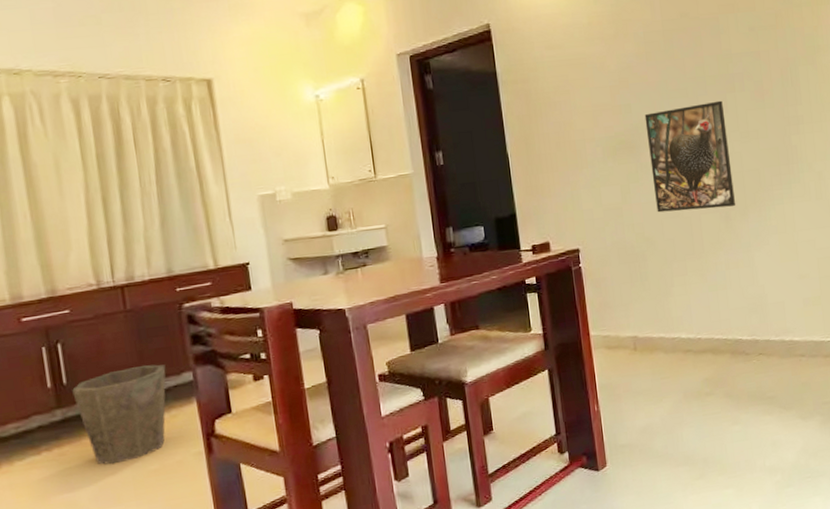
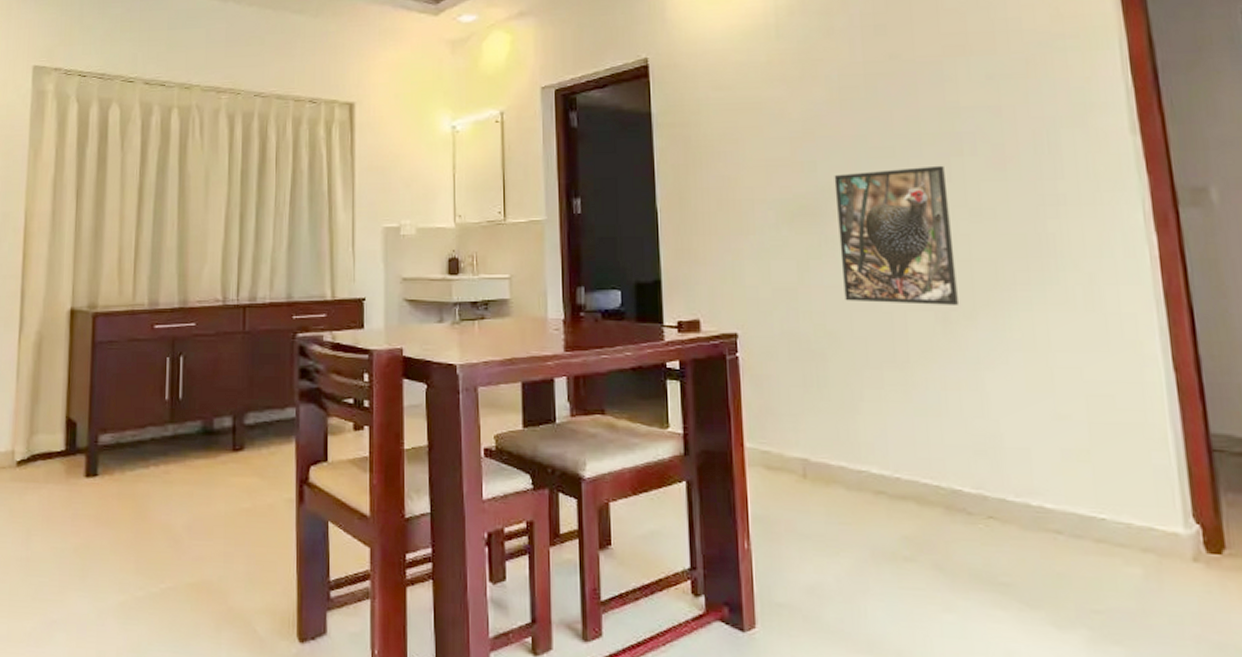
waste bin: present [72,364,166,465] -> none [185,392,272,494]

